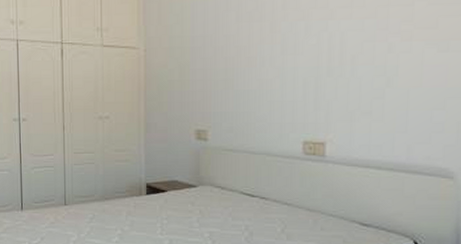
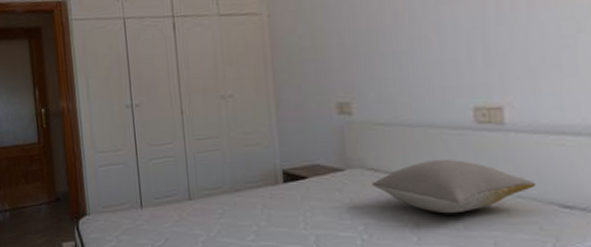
pillow: none [218,182,344,227] -> present [372,159,537,214]

